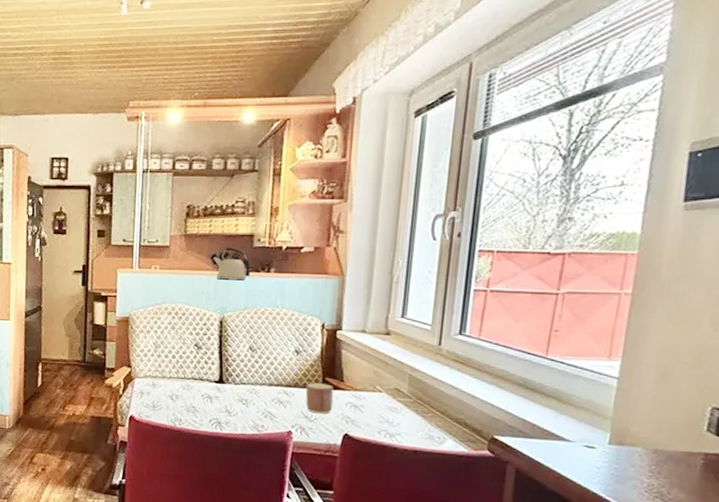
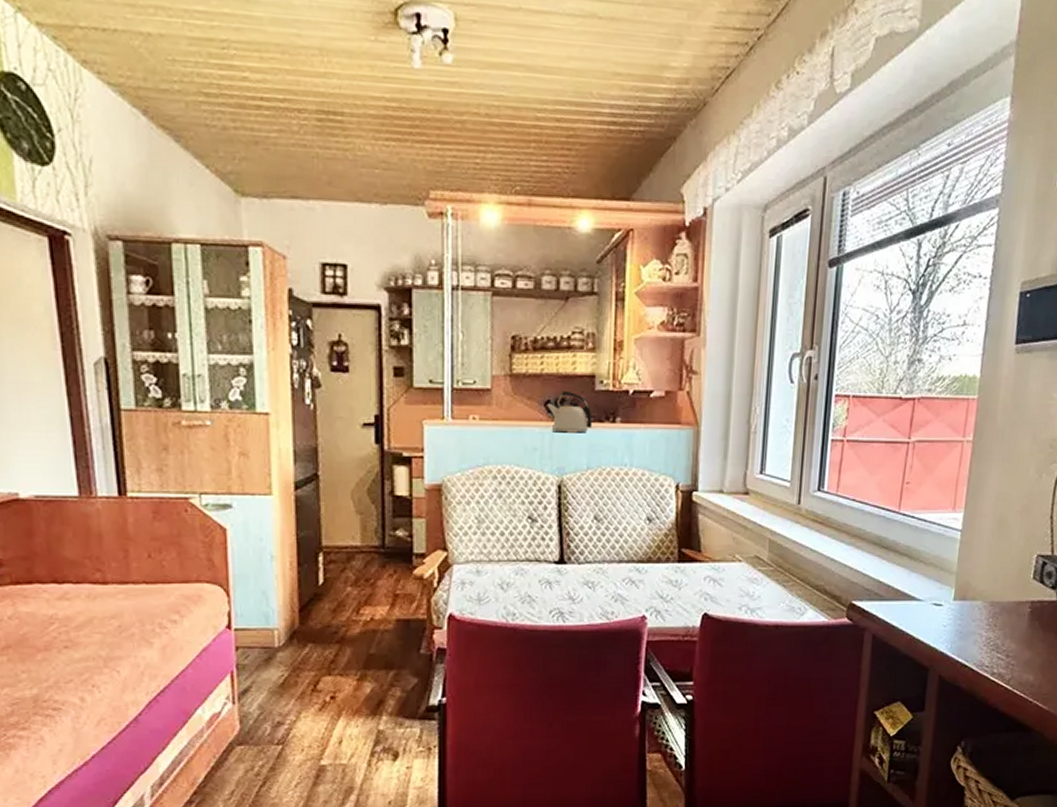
mug: present [305,383,334,414] -> none [660,556,691,592]

